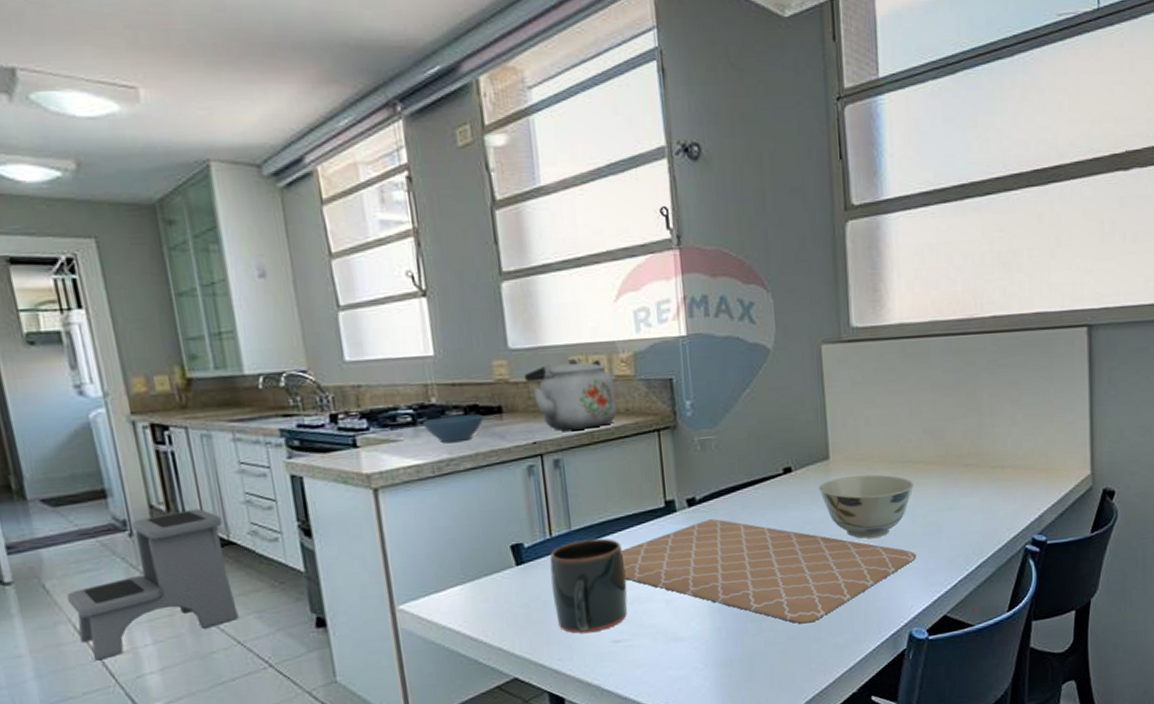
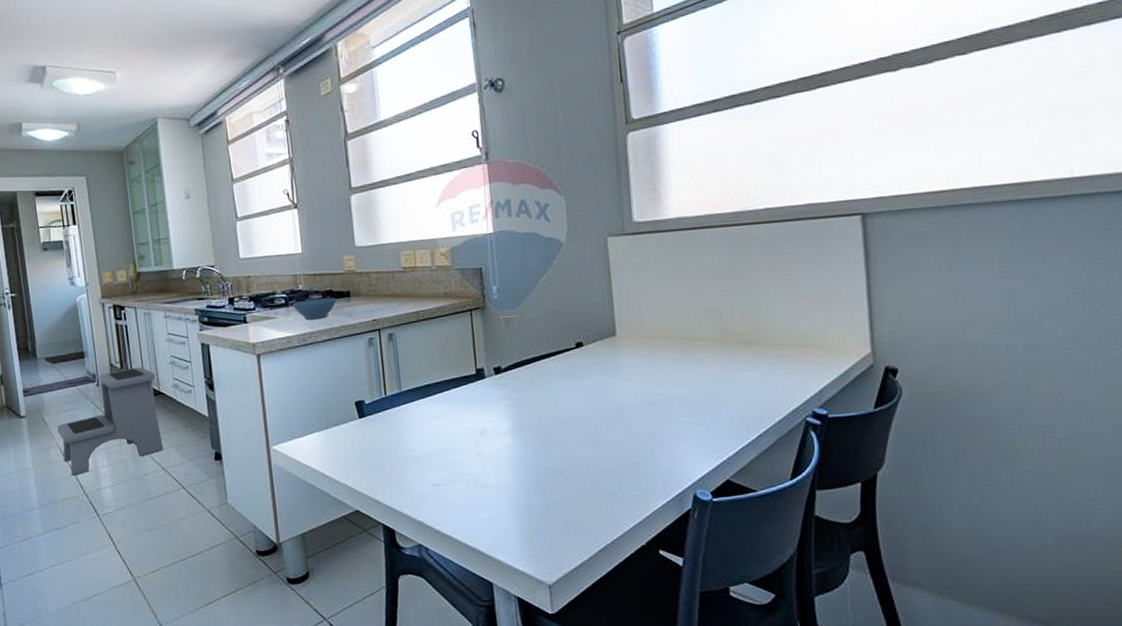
kettle: present [523,357,617,432] -> none [366,252,438,311]
mug: present [549,538,628,633] -> none [384,398,446,476]
placemat: present [621,519,917,624] -> none [440,385,700,480]
bowl: present [819,474,914,539] -> none [607,349,694,406]

